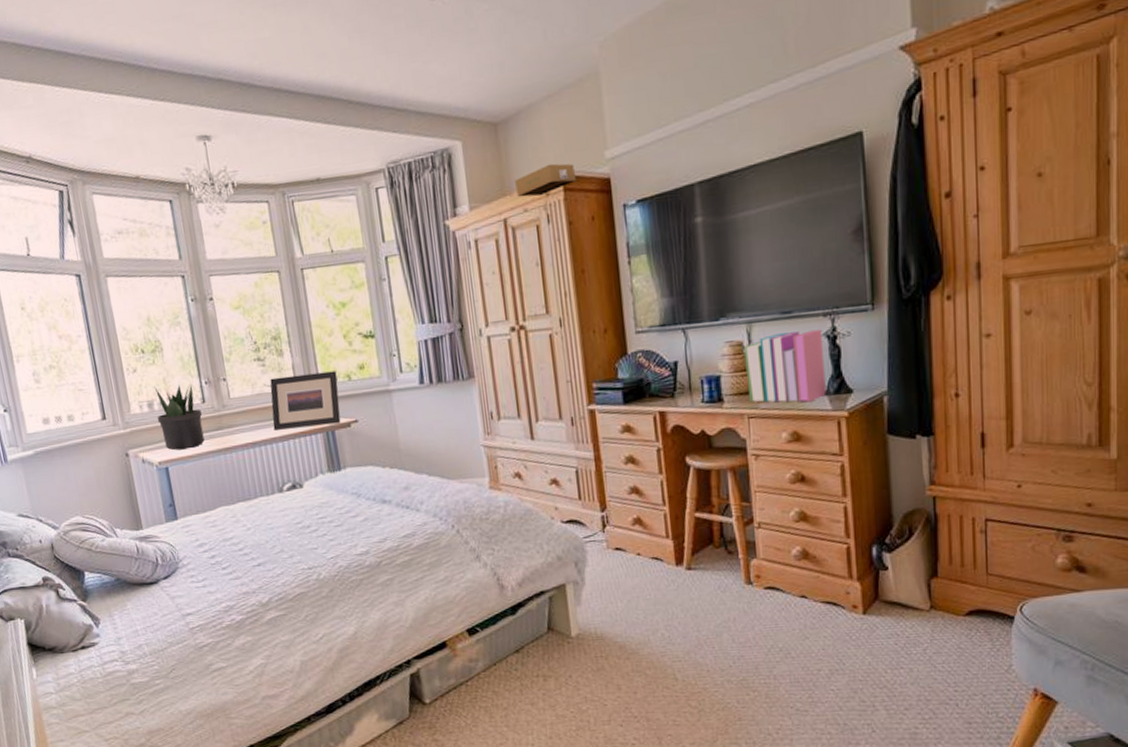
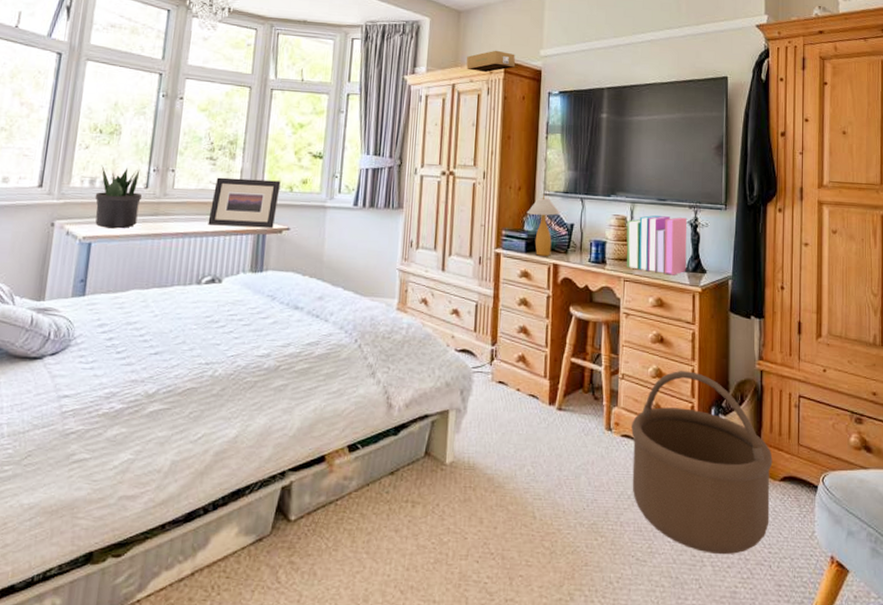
table lamp: none [618,332,659,406] -> present [527,194,561,256]
basket: none [775,509,954,698] -> present [631,371,773,555]

